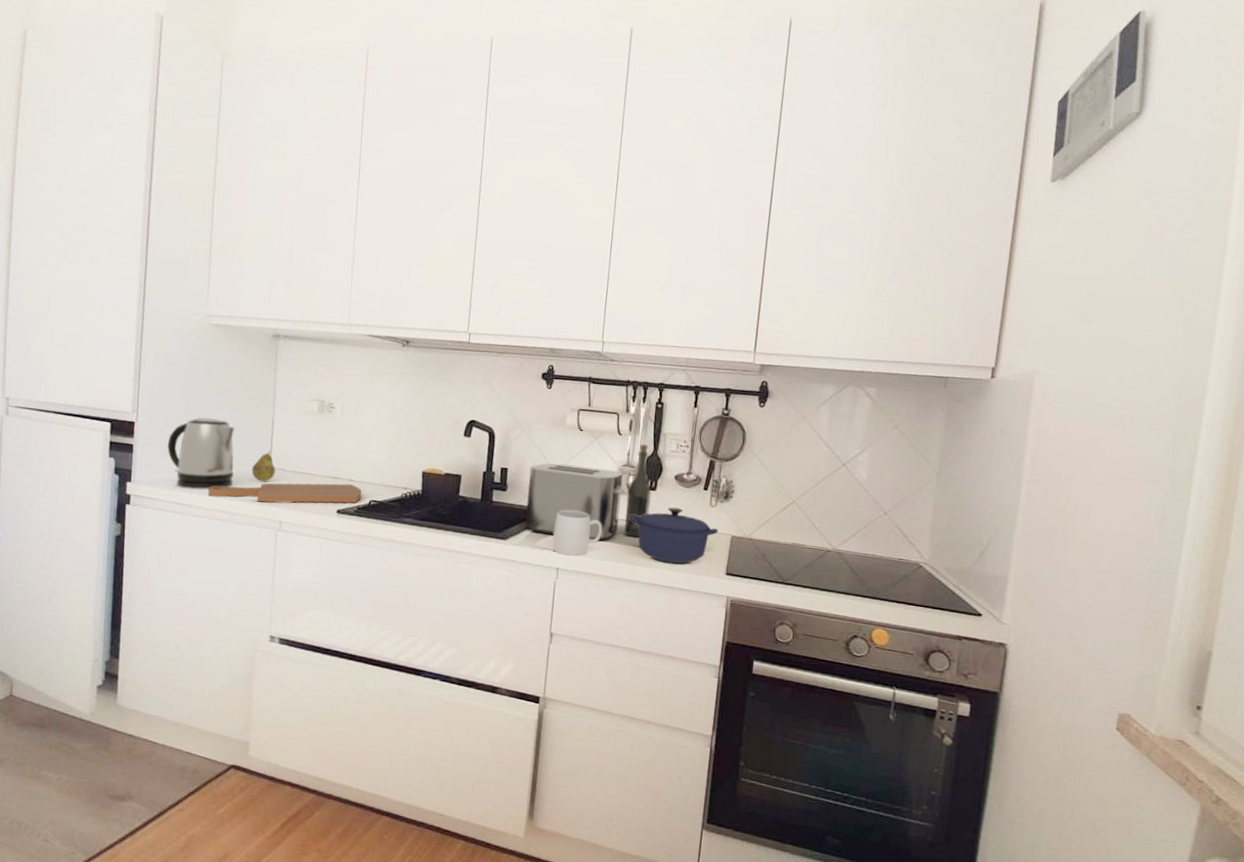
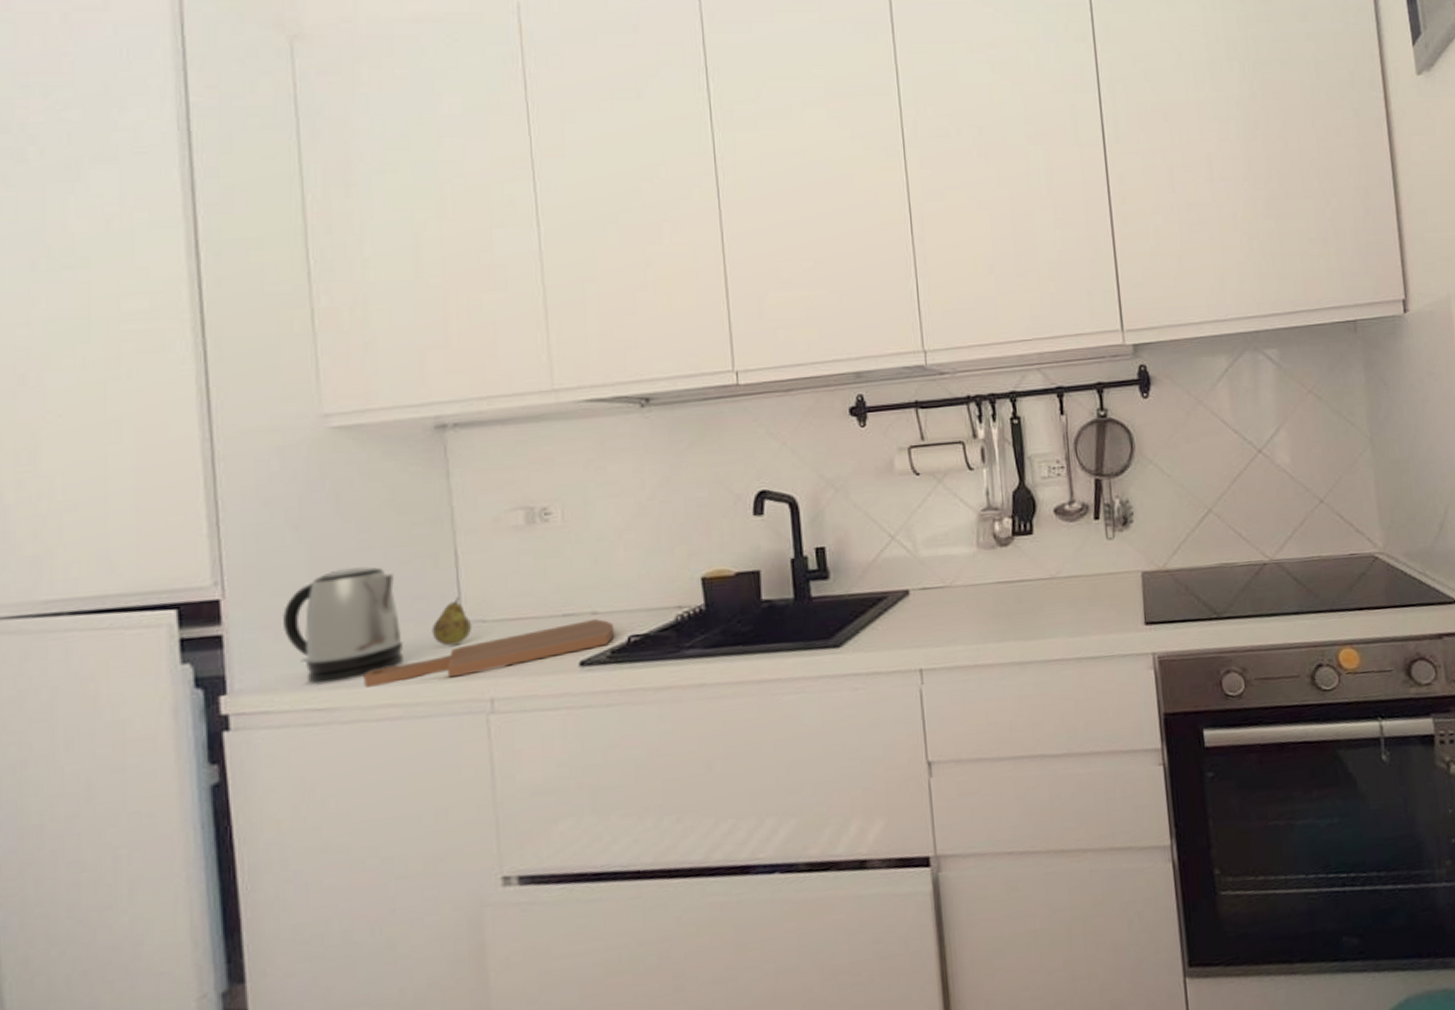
toaster: present [525,463,625,542] -> none [856,518,993,628]
mug: present [553,510,603,557] -> none [904,583,973,650]
bottle: present [624,444,652,538] -> none [995,475,1030,604]
cooking pot: present [629,507,719,564] -> none [1004,550,1124,628]

